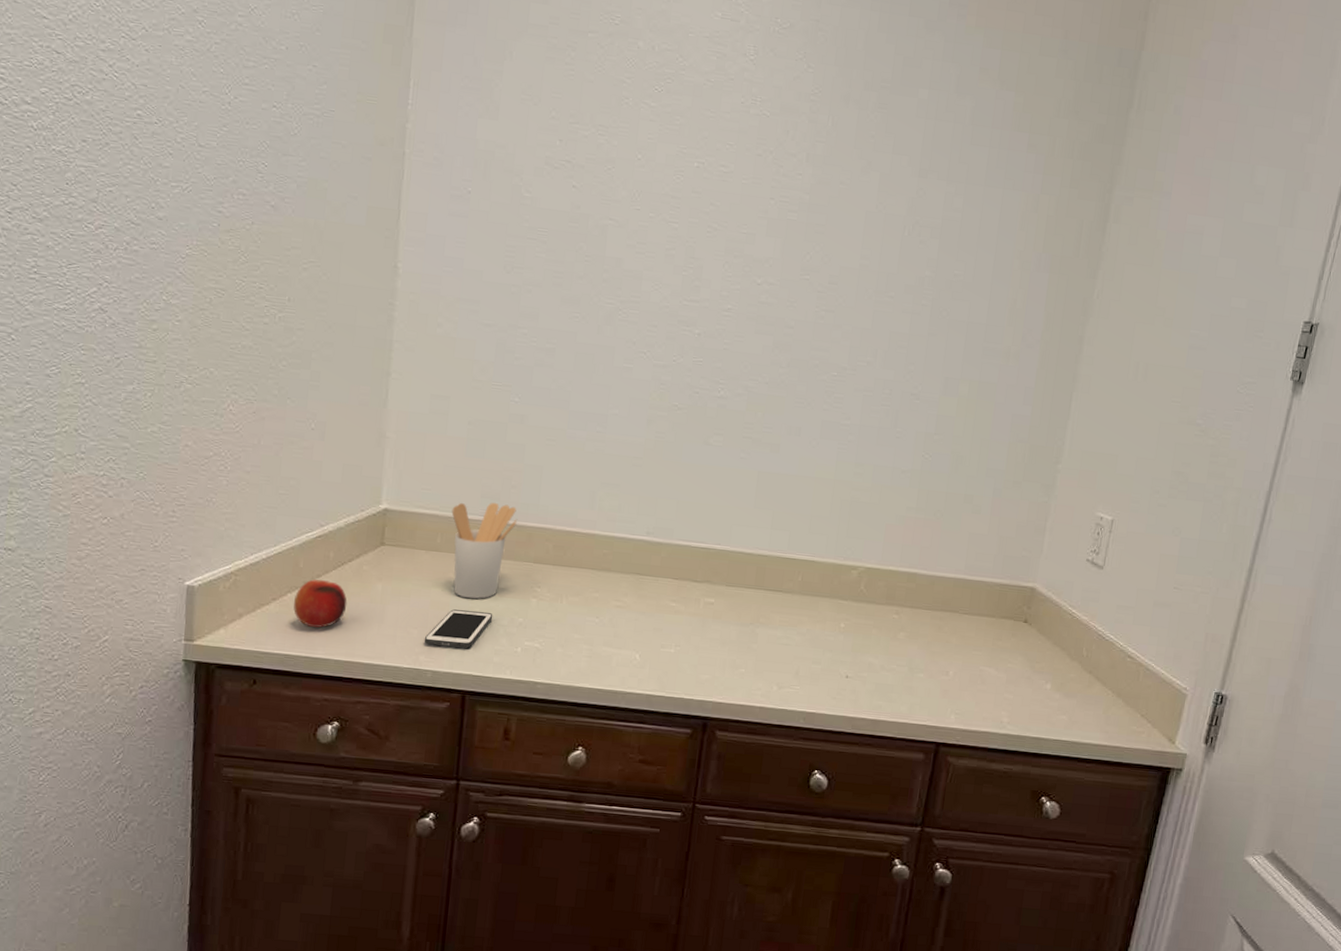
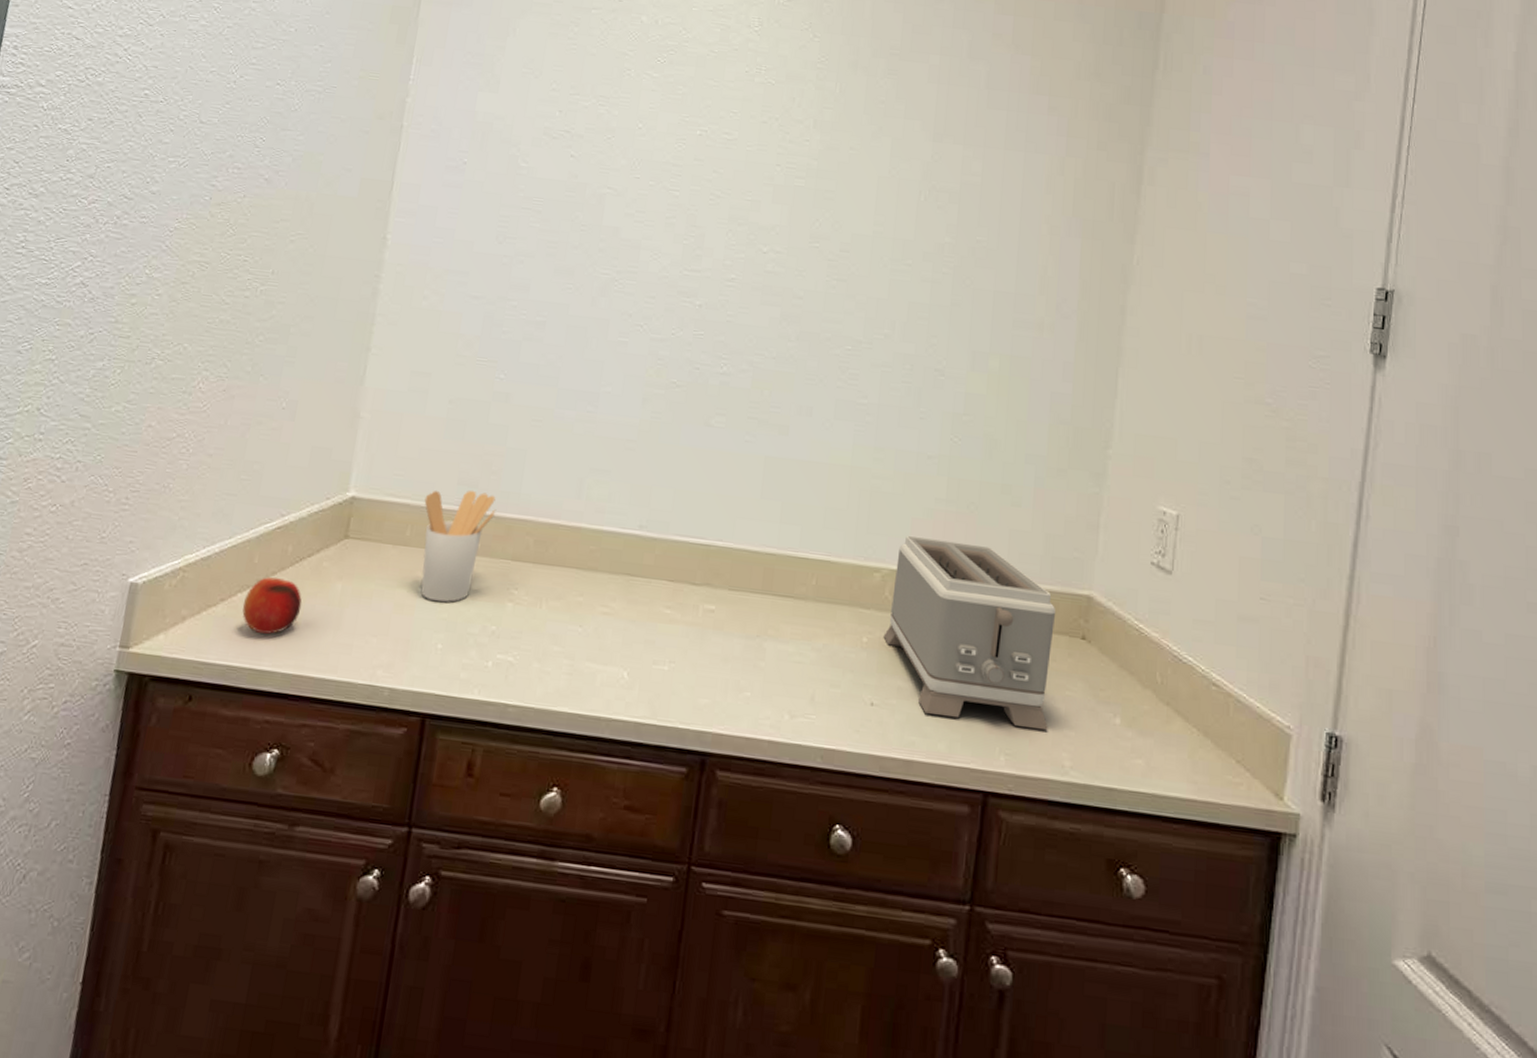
cell phone: present [424,609,493,648] -> none [383,614,463,661]
toaster: none [858,539,1005,695] -> present [883,536,1056,731]

